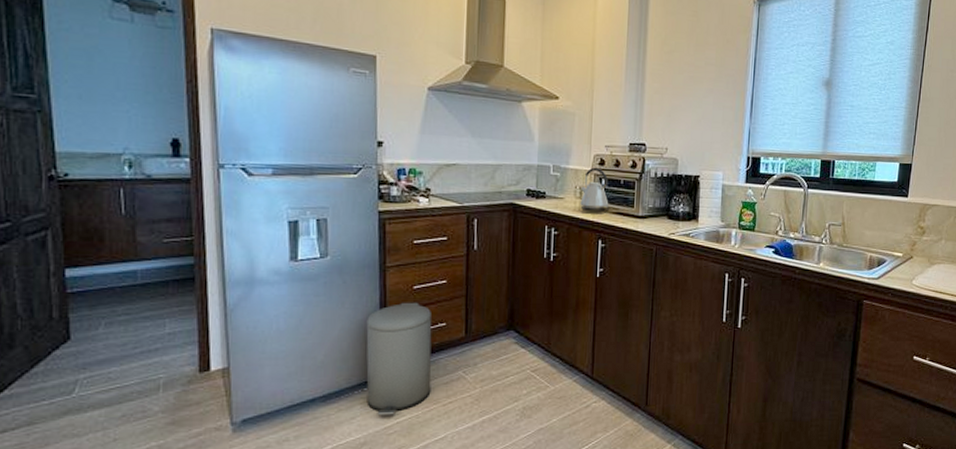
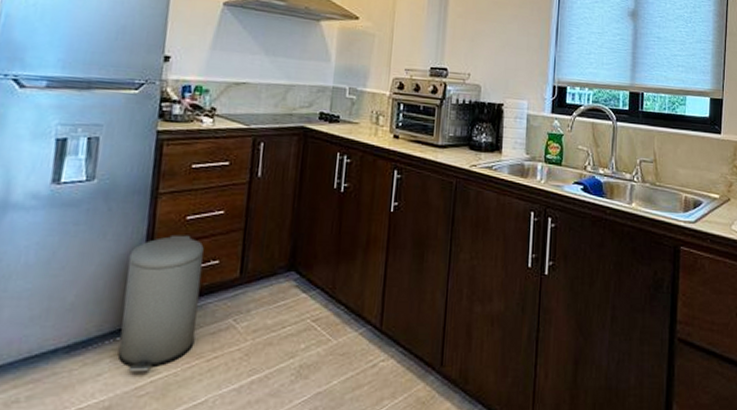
kettle: present [580,167,609,214] -> none [376,91,407,142]

